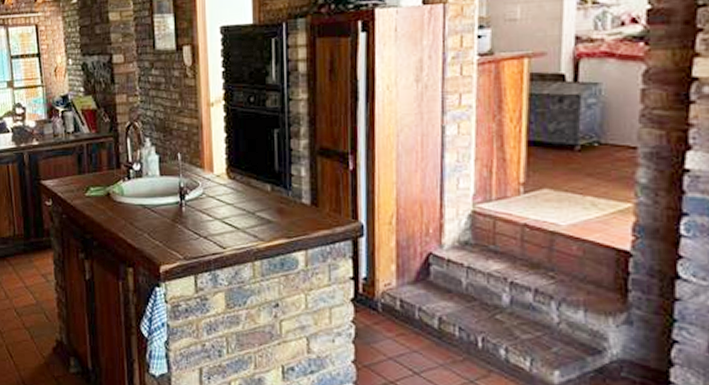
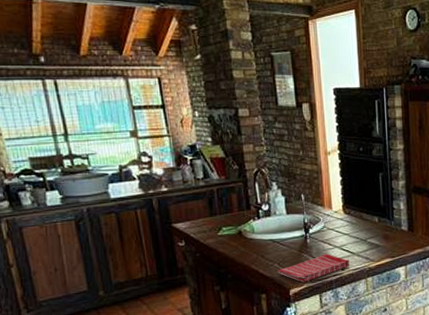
dish towel: none [146,227,233,259] -> present [277,254,350,283]

